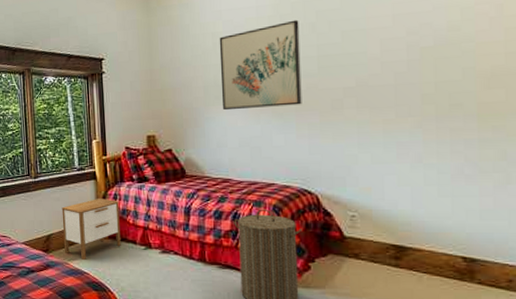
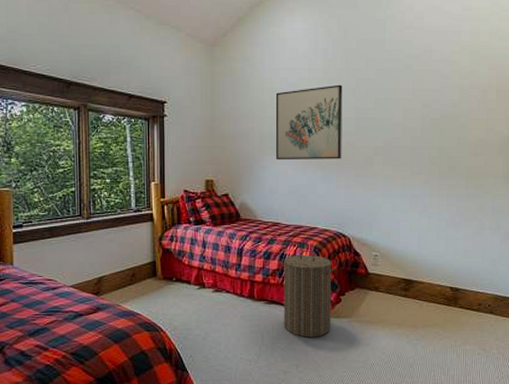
nightstand: present [61,198,121,260] -> none [115,240,175,301]

